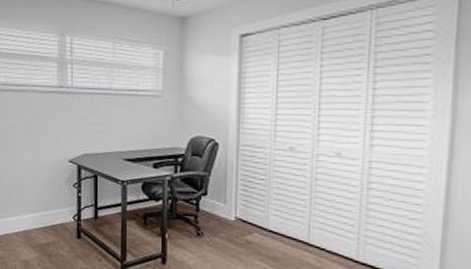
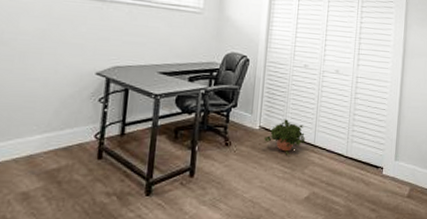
potted plant: none [242,210,296,251] -> present [264,119,306,154]

